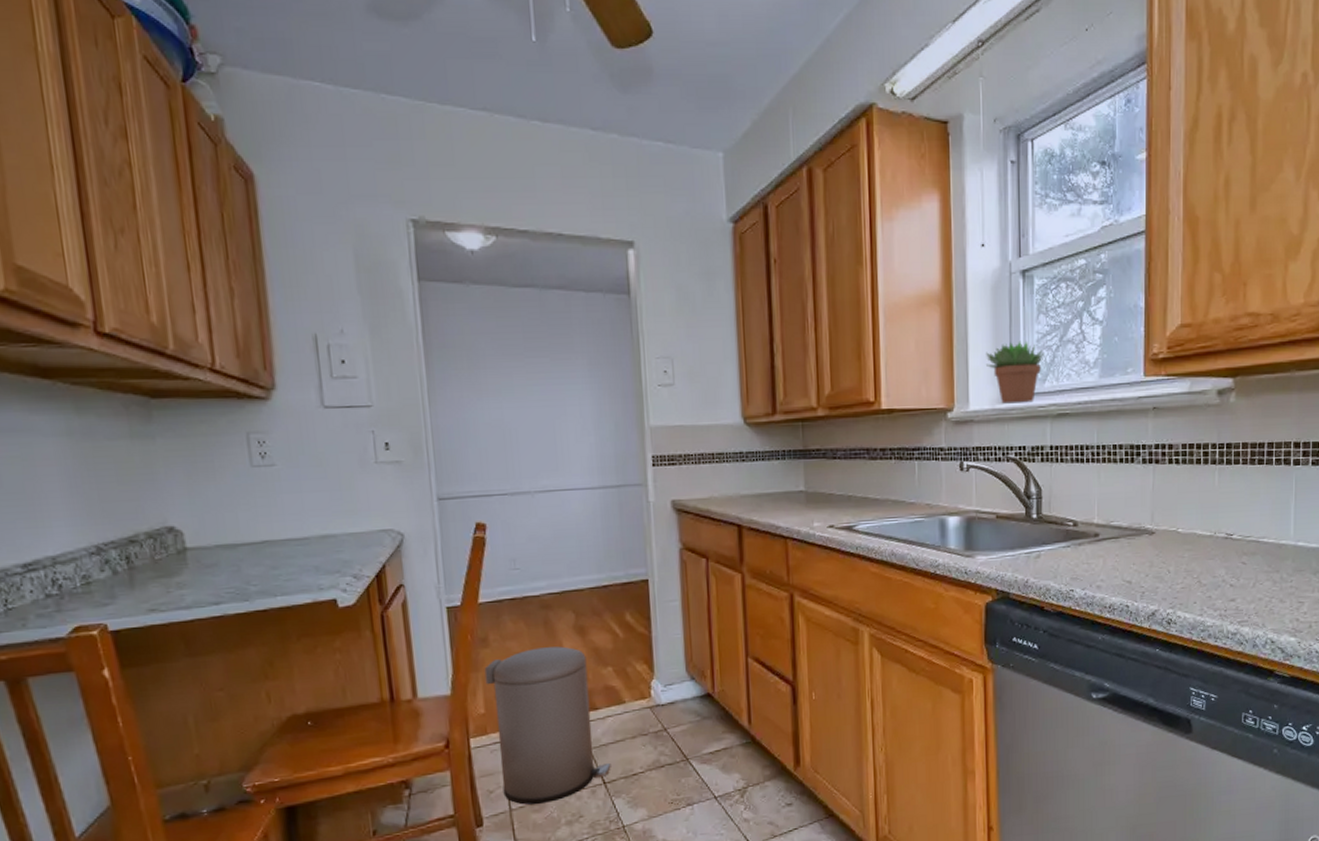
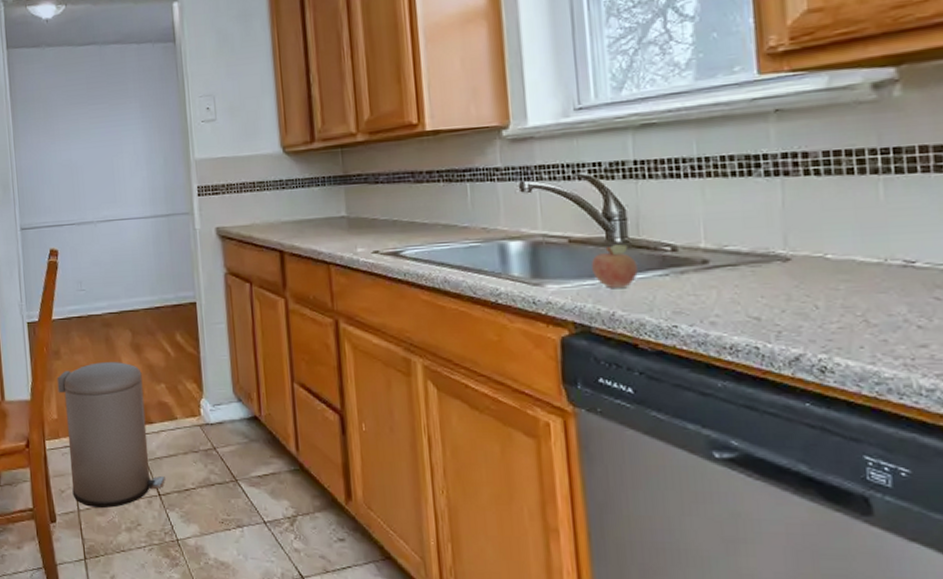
succulent plant: present [986,340,1045,404] -> none [545,47,620,117]
fruit: none [1012,519,1048,558] -> present [590,243,638,288]

